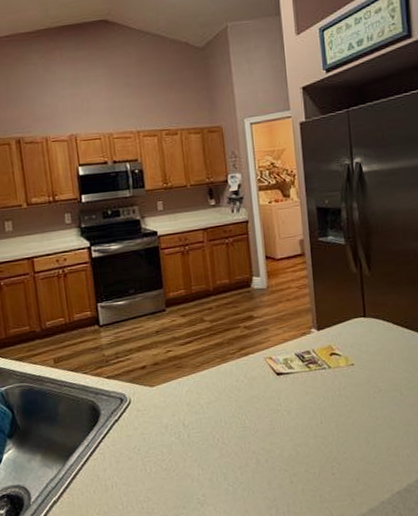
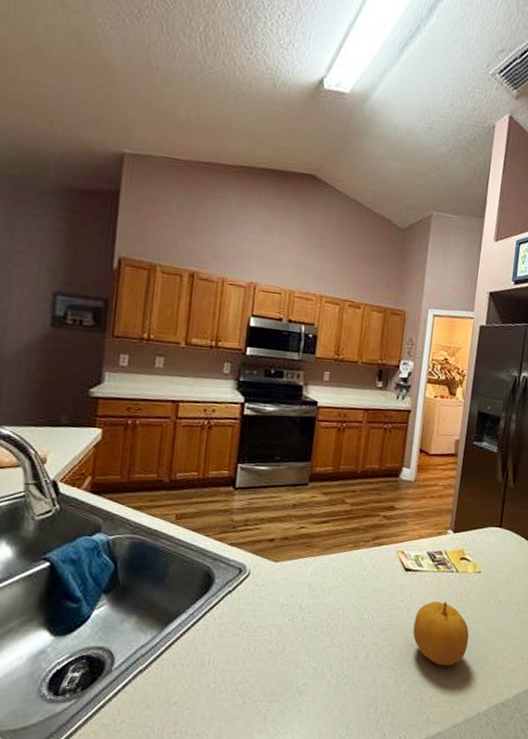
fruit: none [296,399,357,461] -> present [413,602,469,666]

